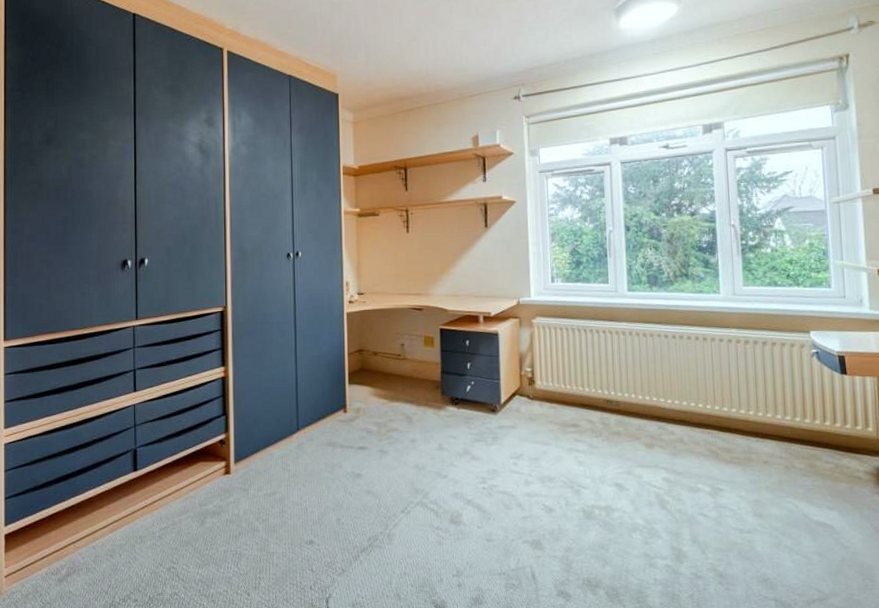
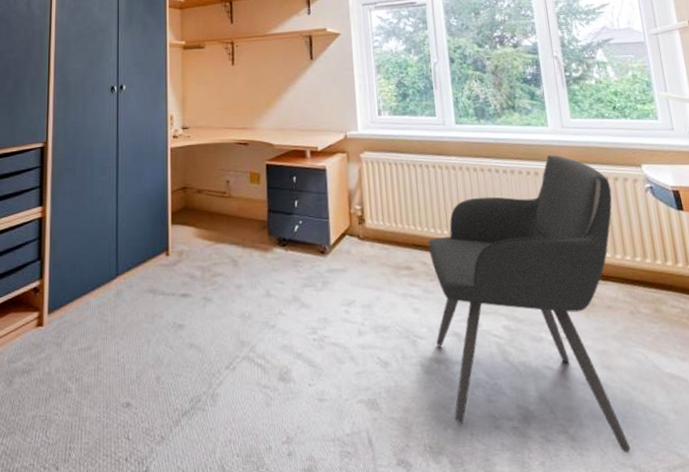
armchair: none [595,321,778,589] -> present [428,155,631,454]

